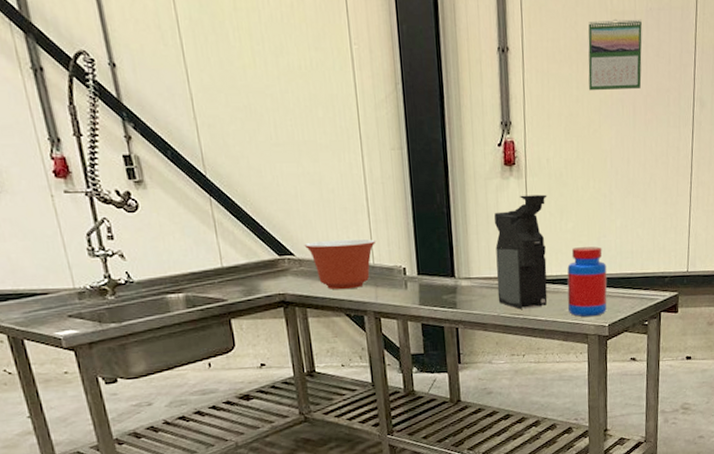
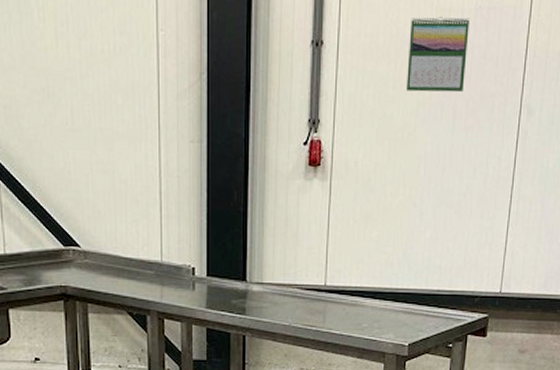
mixing bowl: present [304,238,376,290] -> none [91,233,166,287]
coffee maker: present [494,194,548,309] -> none [290,198,352,321]
jar: present [567,246,607,317] -> none [365,258,411,334]

